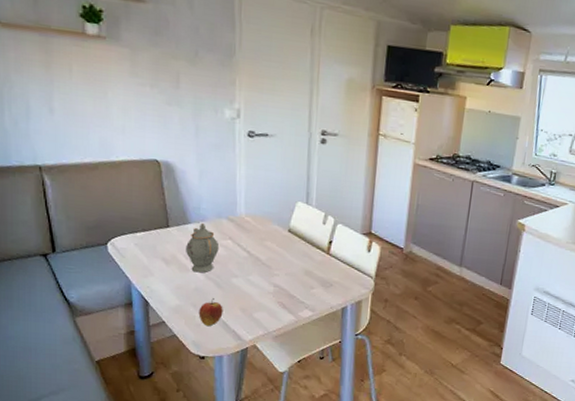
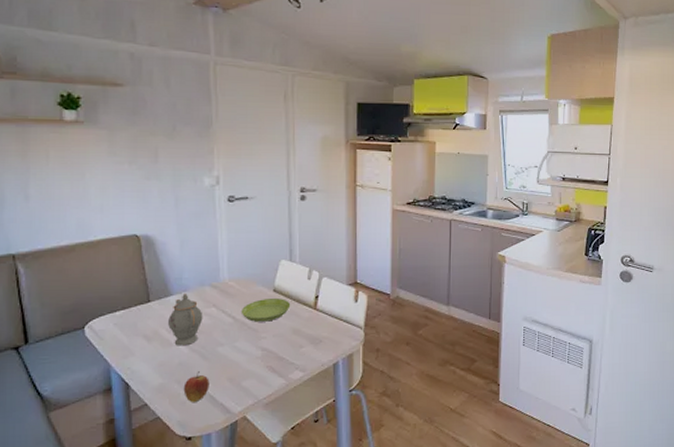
saucer: none [255,237,305,260] -> present [241,297,291,322]

